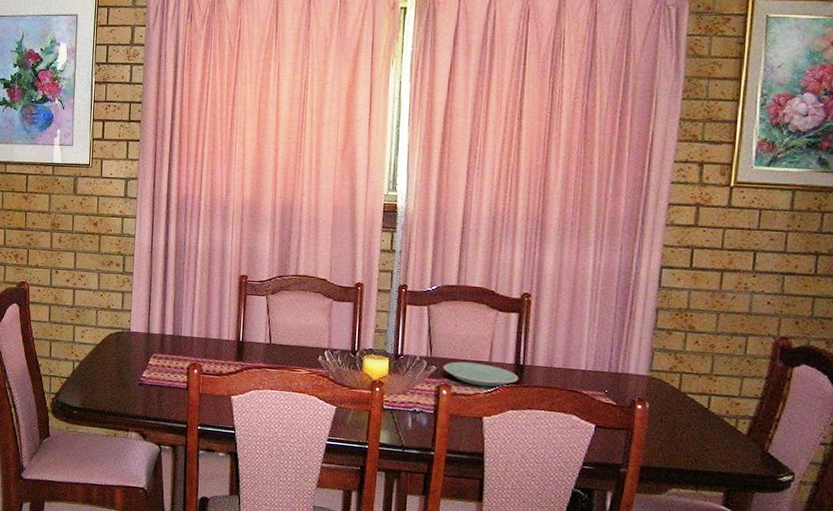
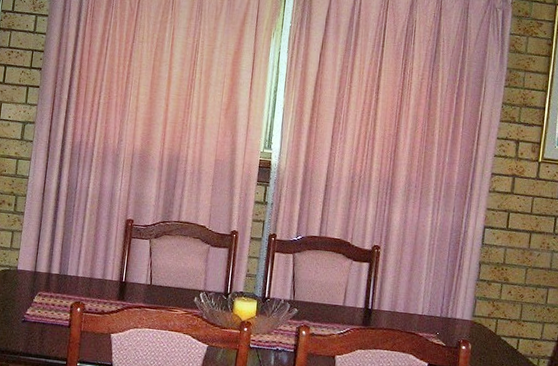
plate: present [443,361,518,388] -> none [303,305,367,329]

